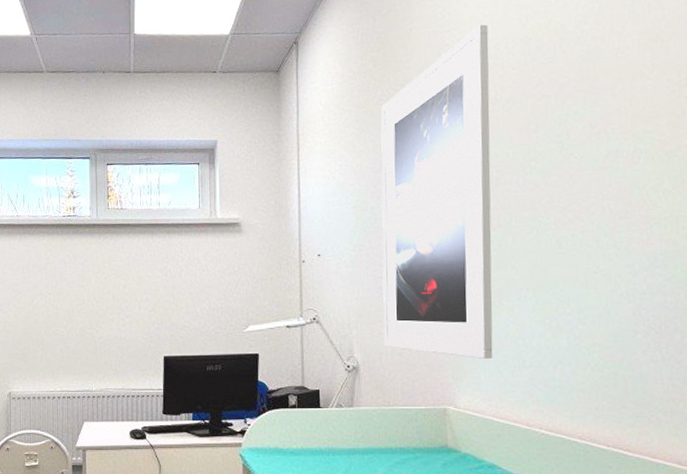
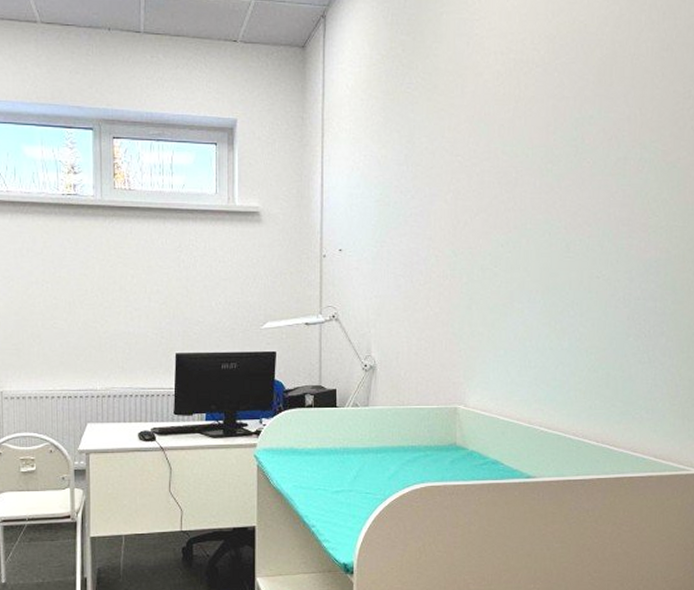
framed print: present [380,24,493,360] -> none [400,16,516,360]

